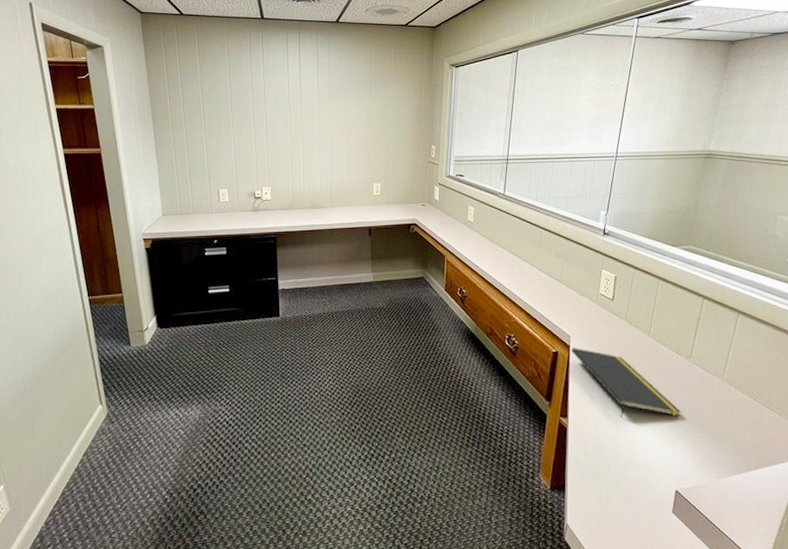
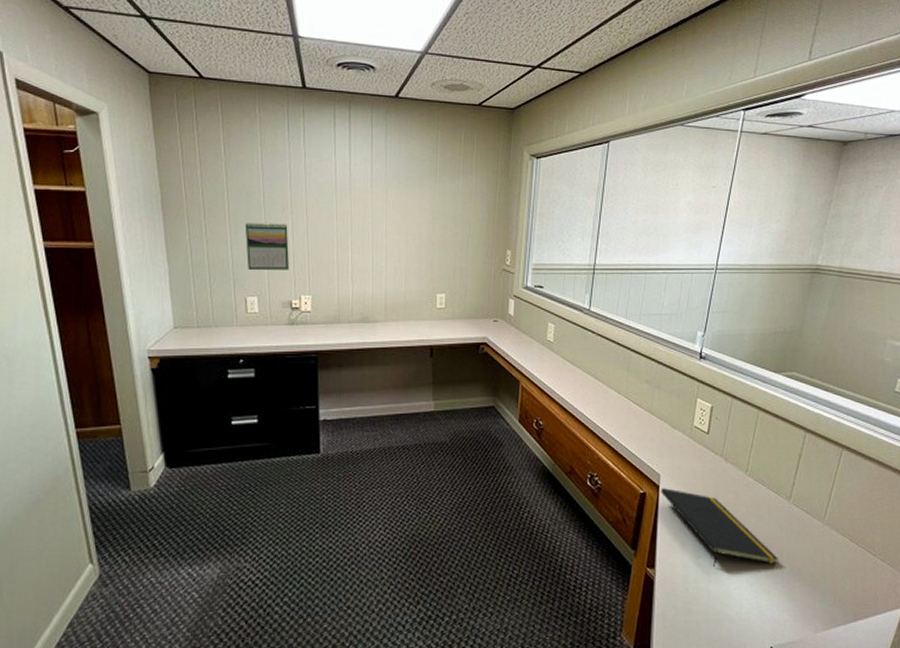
calendar: none [217,128,252,167] -> present [245,222,289,270]

